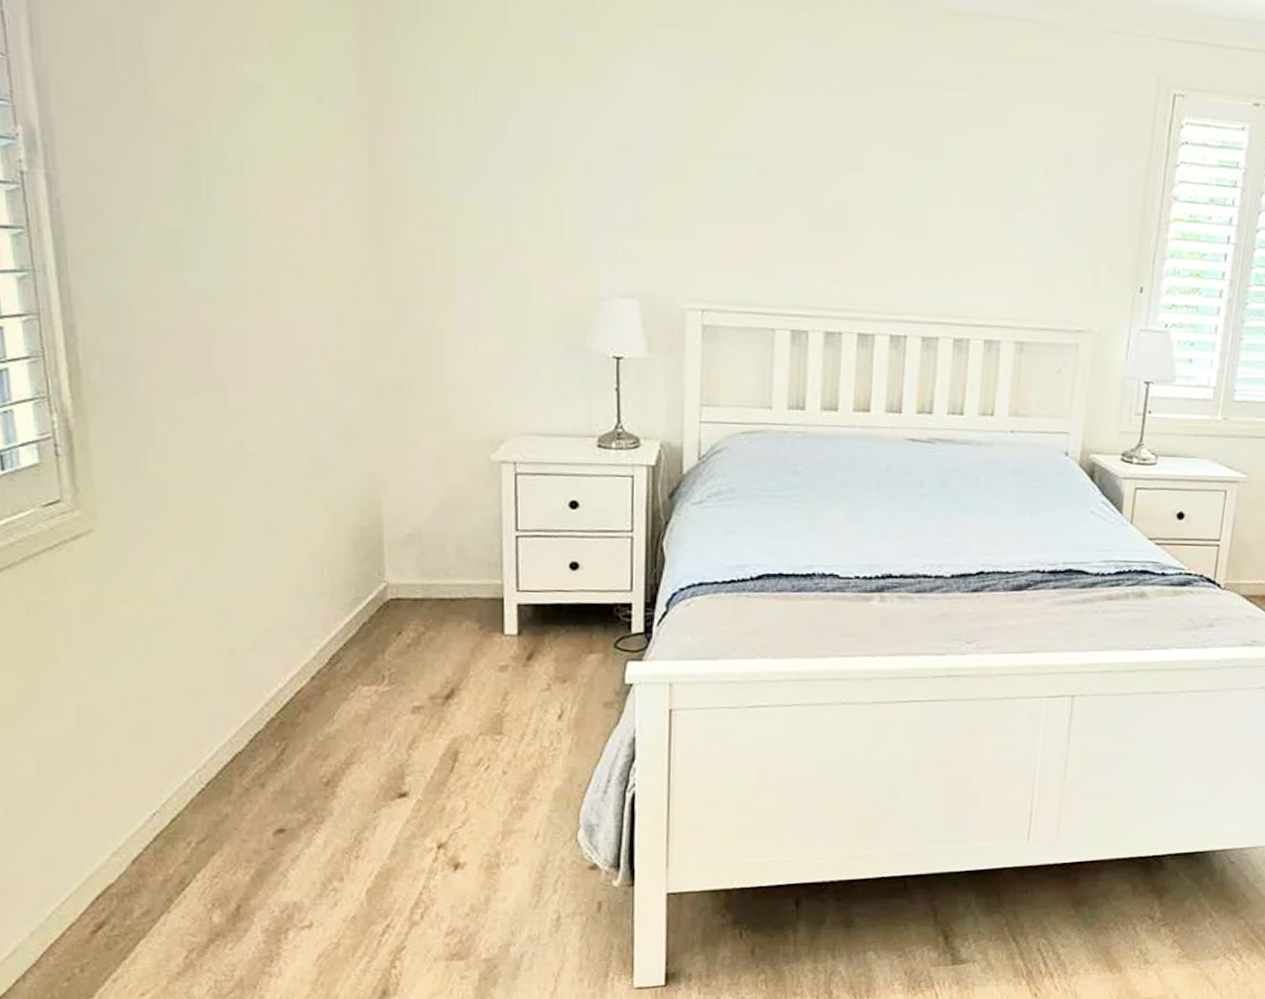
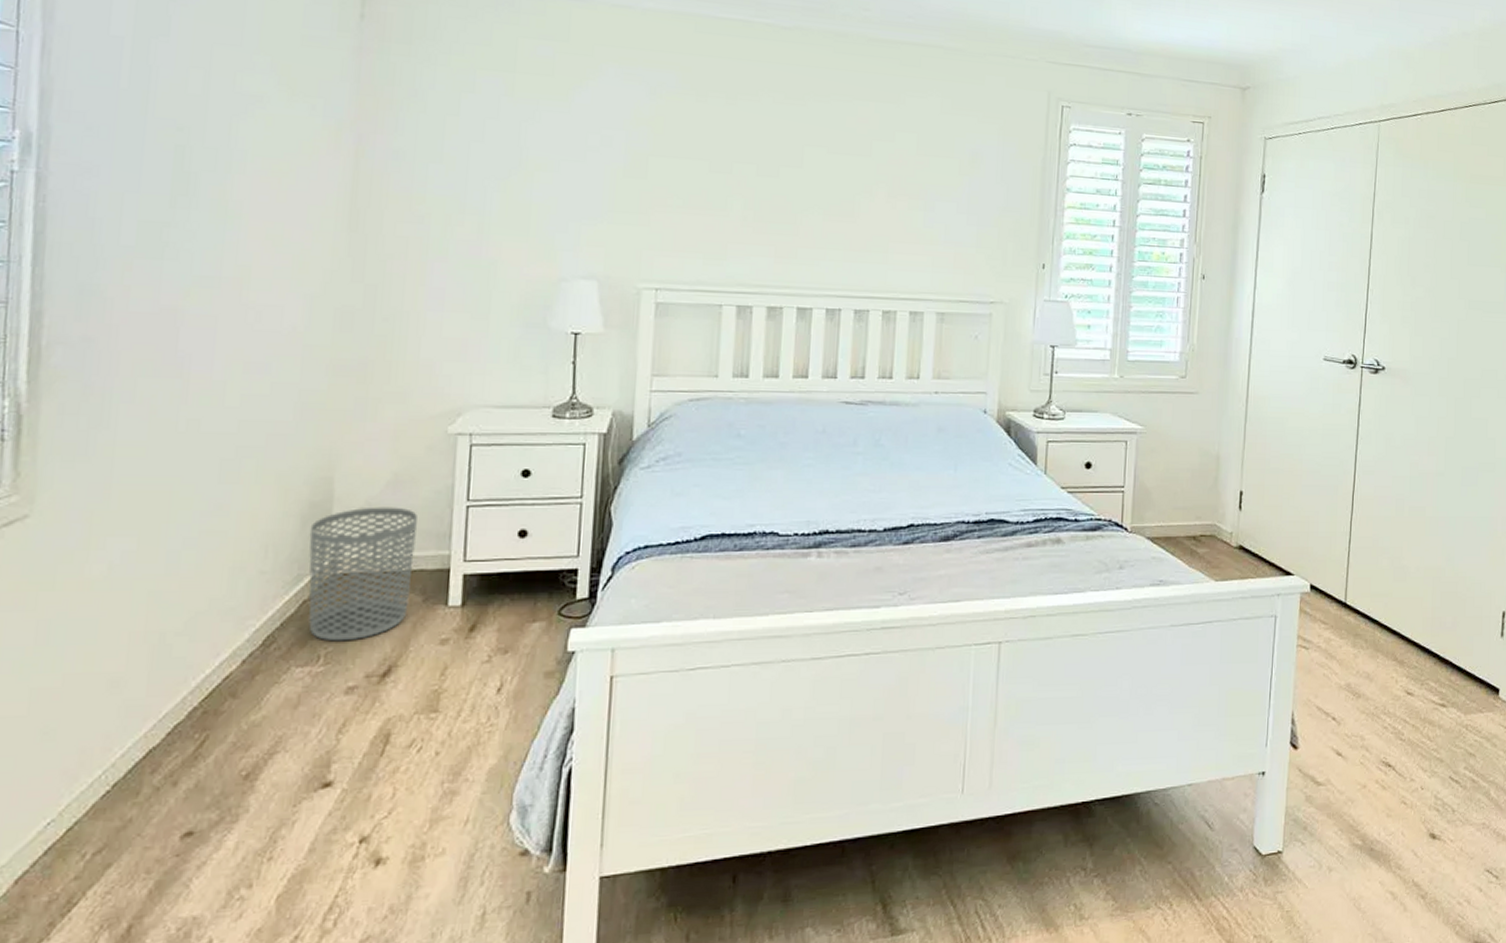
waste bin: none [362,533,467,664] -> present [308,507,417,642]

